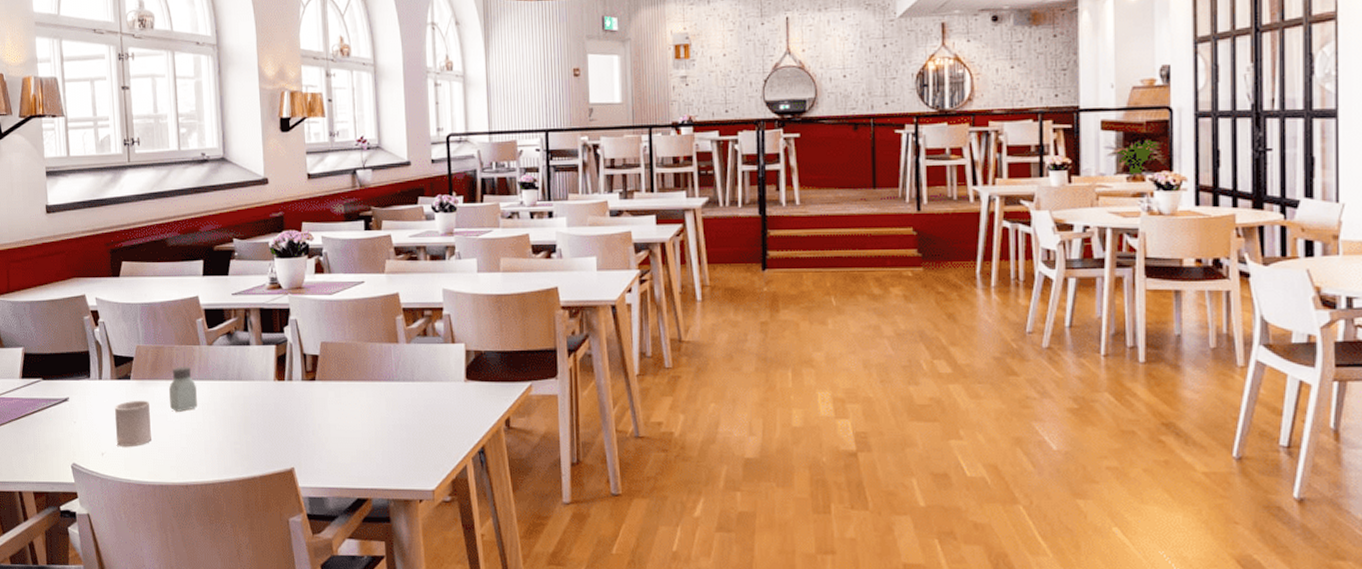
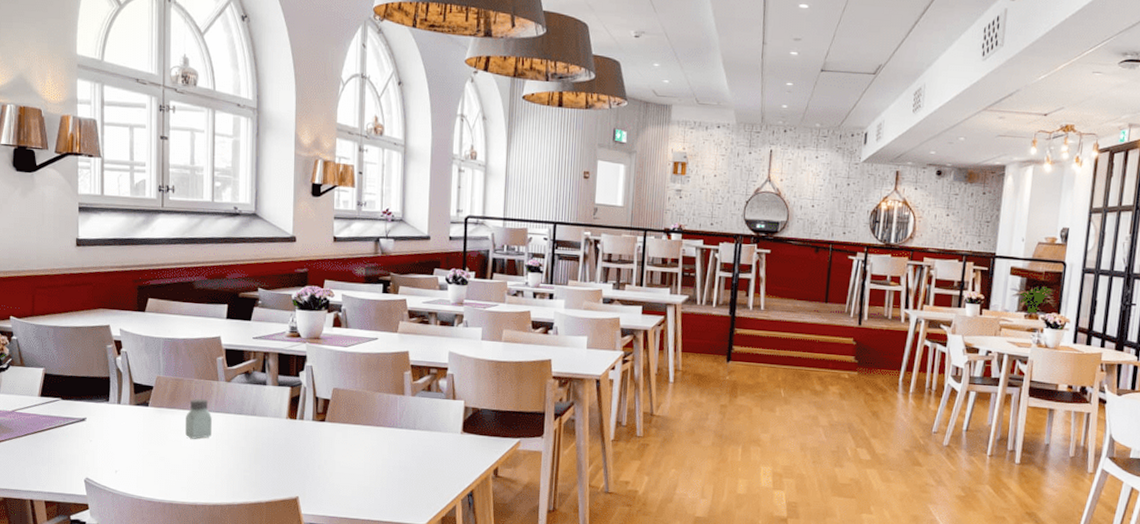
cup: present [115,400,151,446] -> none [131,425,165,467]

